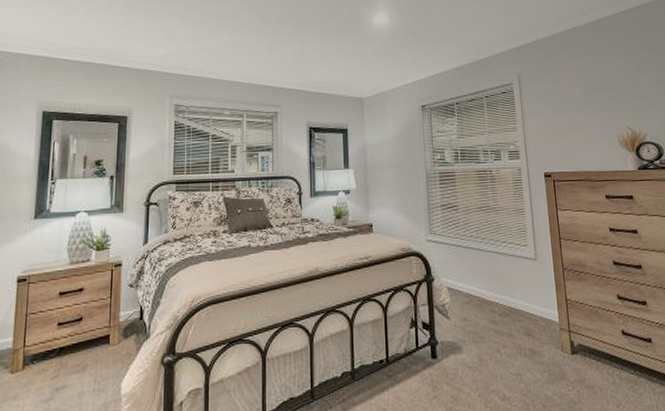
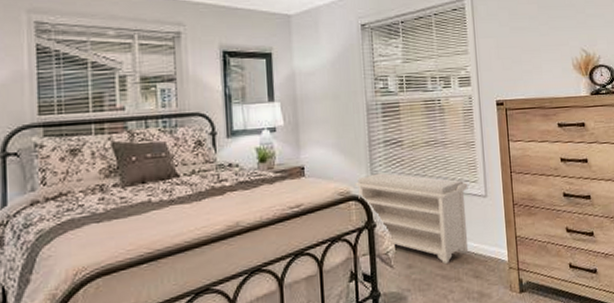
bench: none [415,233,520,320] -> present [355,172,469,265]

